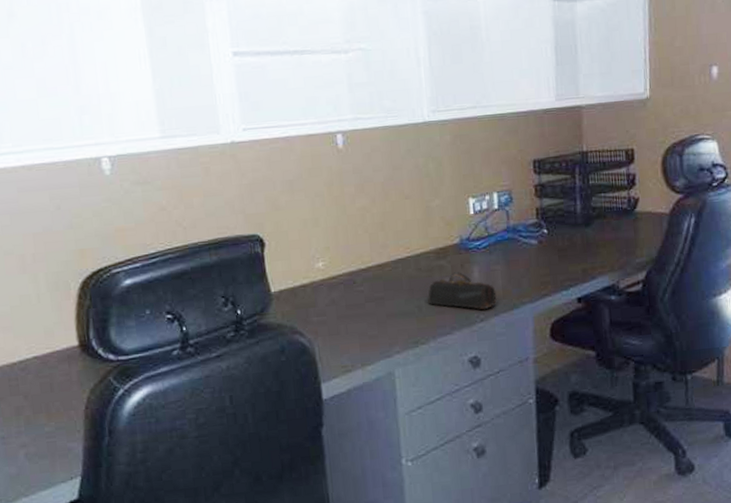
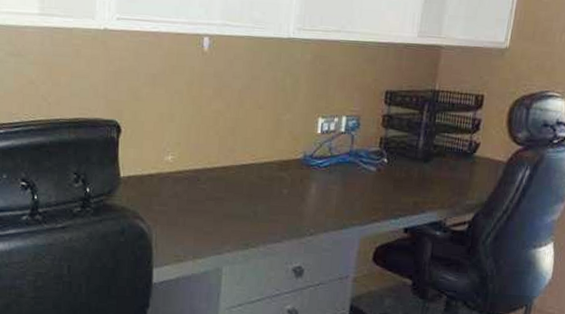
pencil case: present [427,272,497,310] -> none [263,185,329,224]

